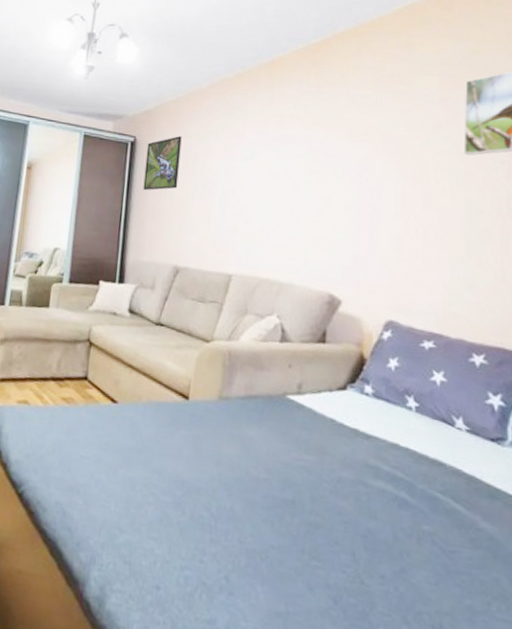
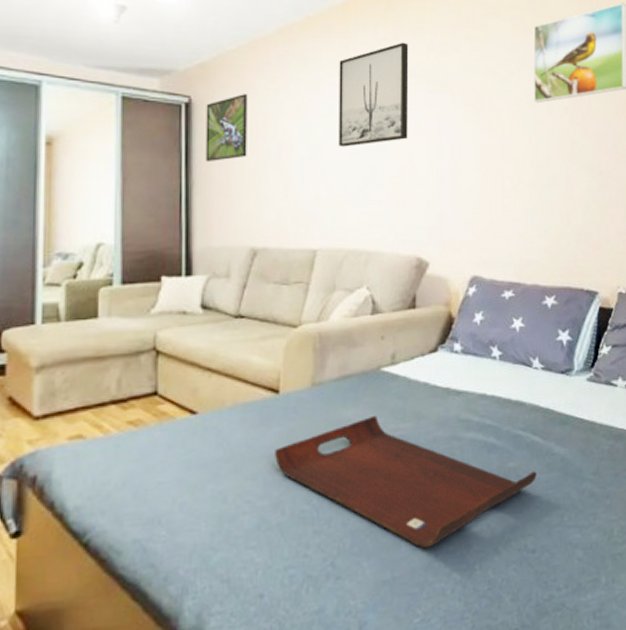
serving tray: none [180,440,457,593] -> present [275,415,537,548]
wall art: none [259,95,331,186] -> present [339,42,409,147]

